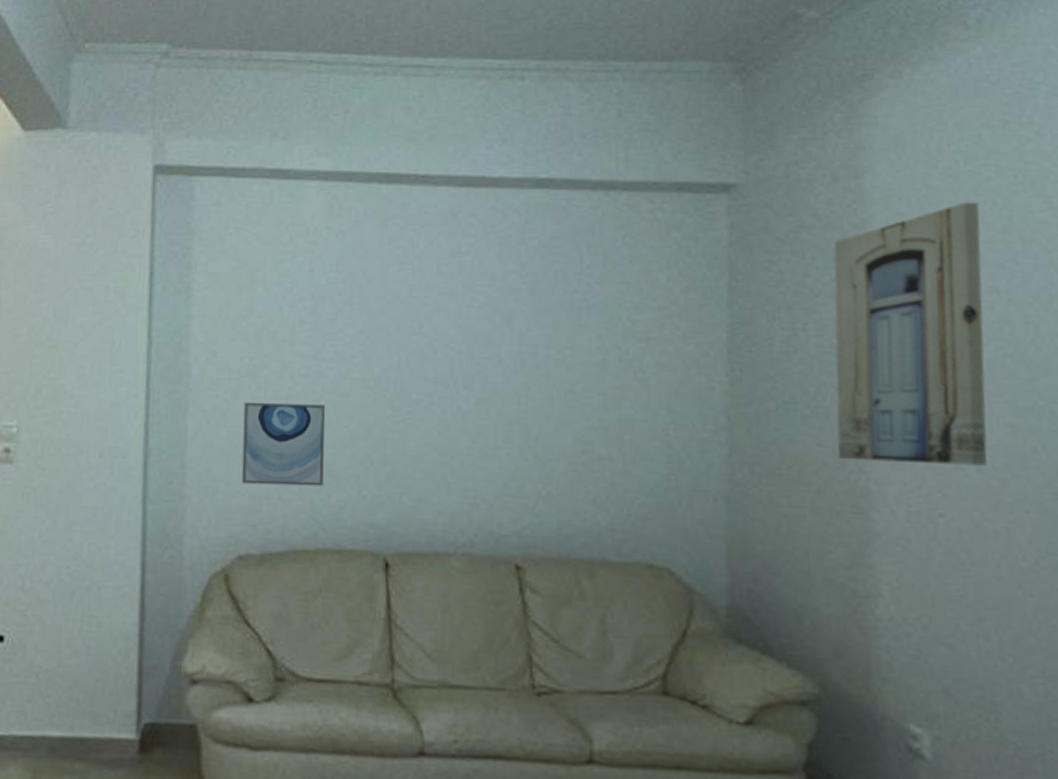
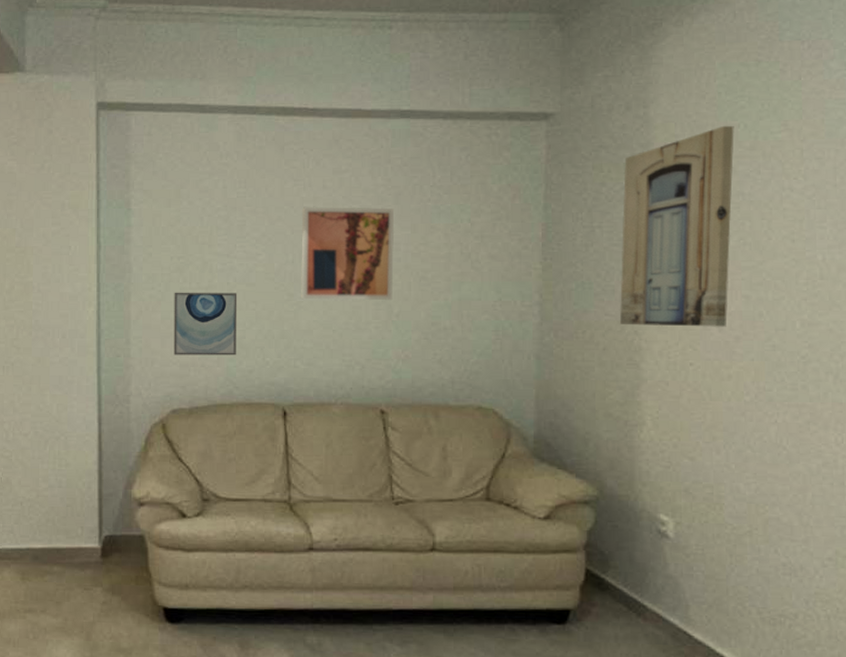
wall art: none [409,296,531,420] -> present [301,206,395,301]

